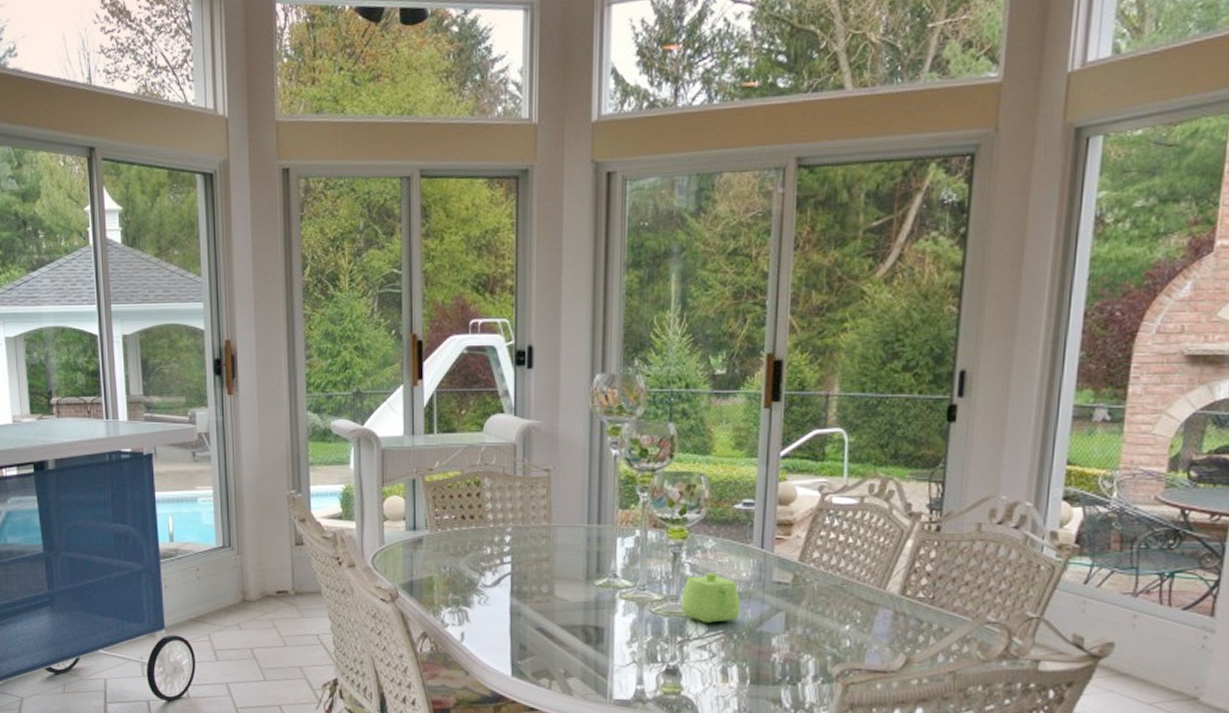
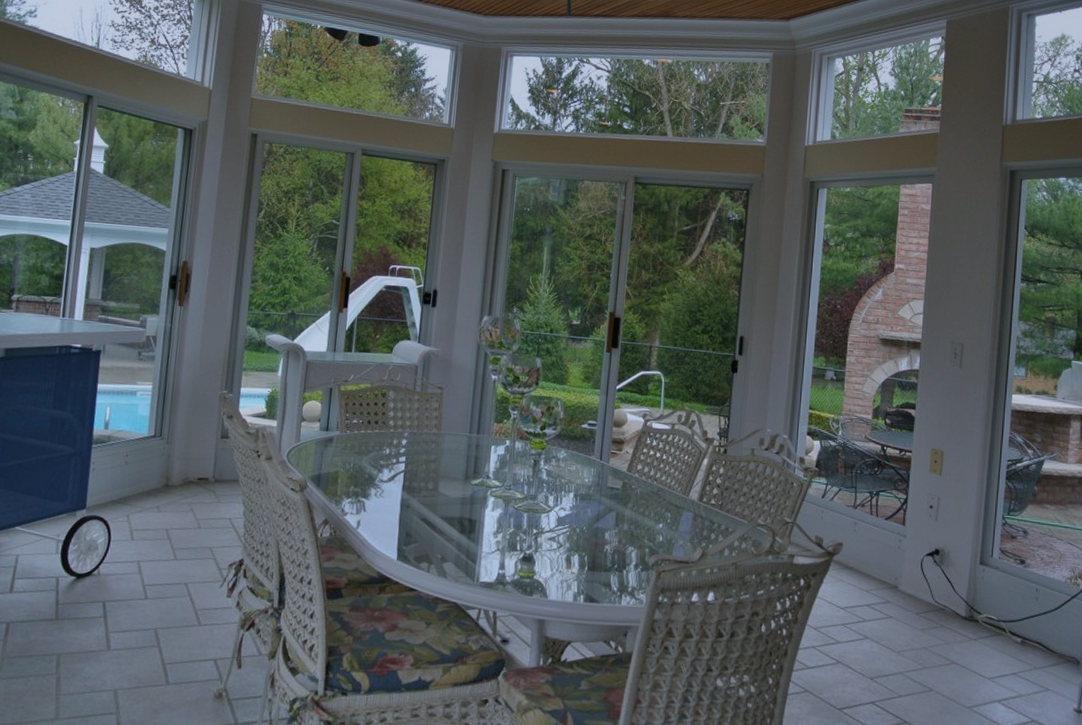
teapot: present [680,572,741,624] -> none [537,477,583,520]

